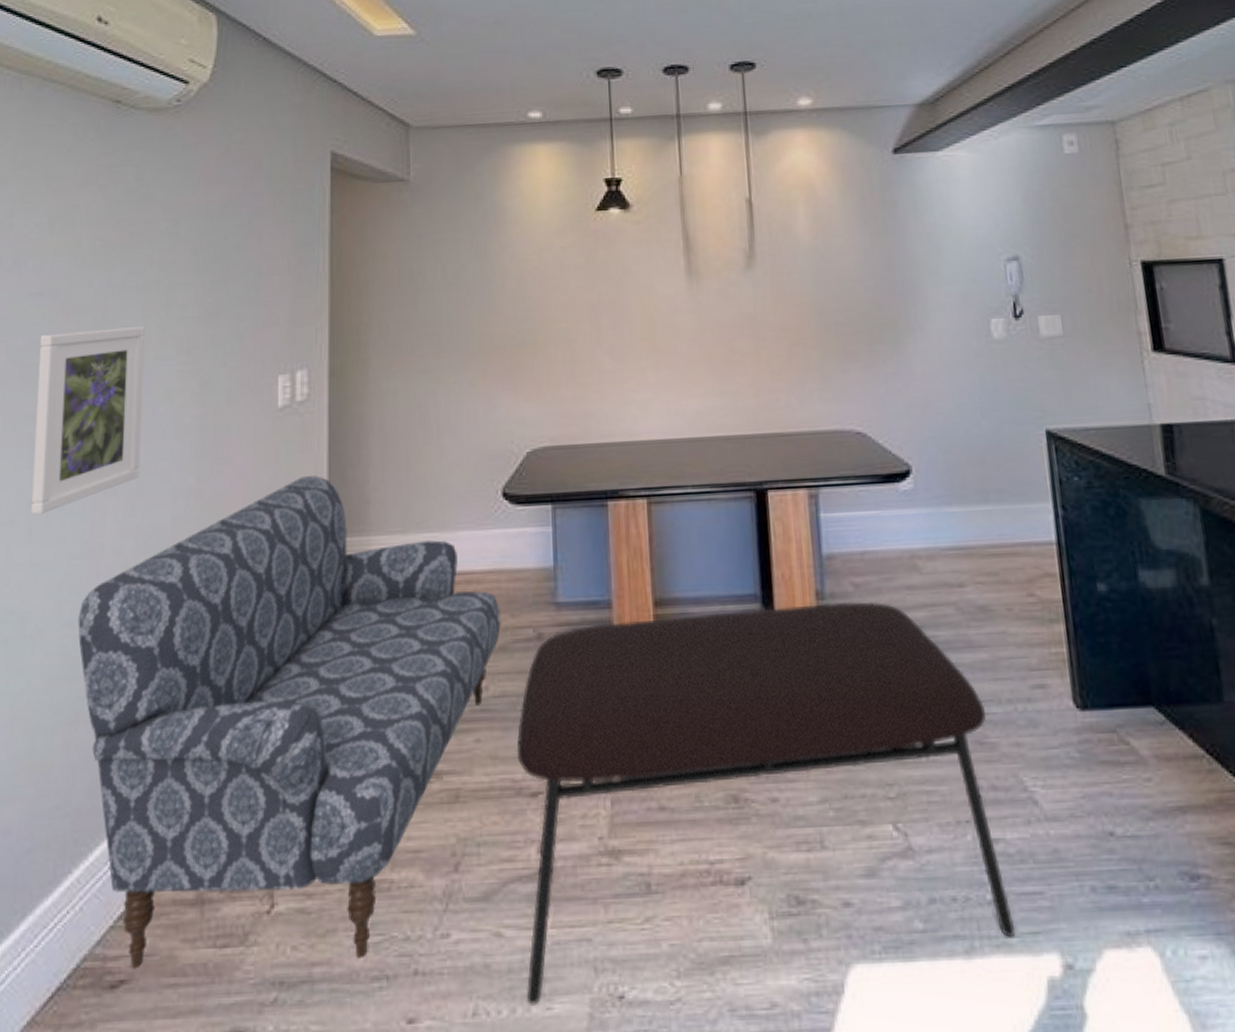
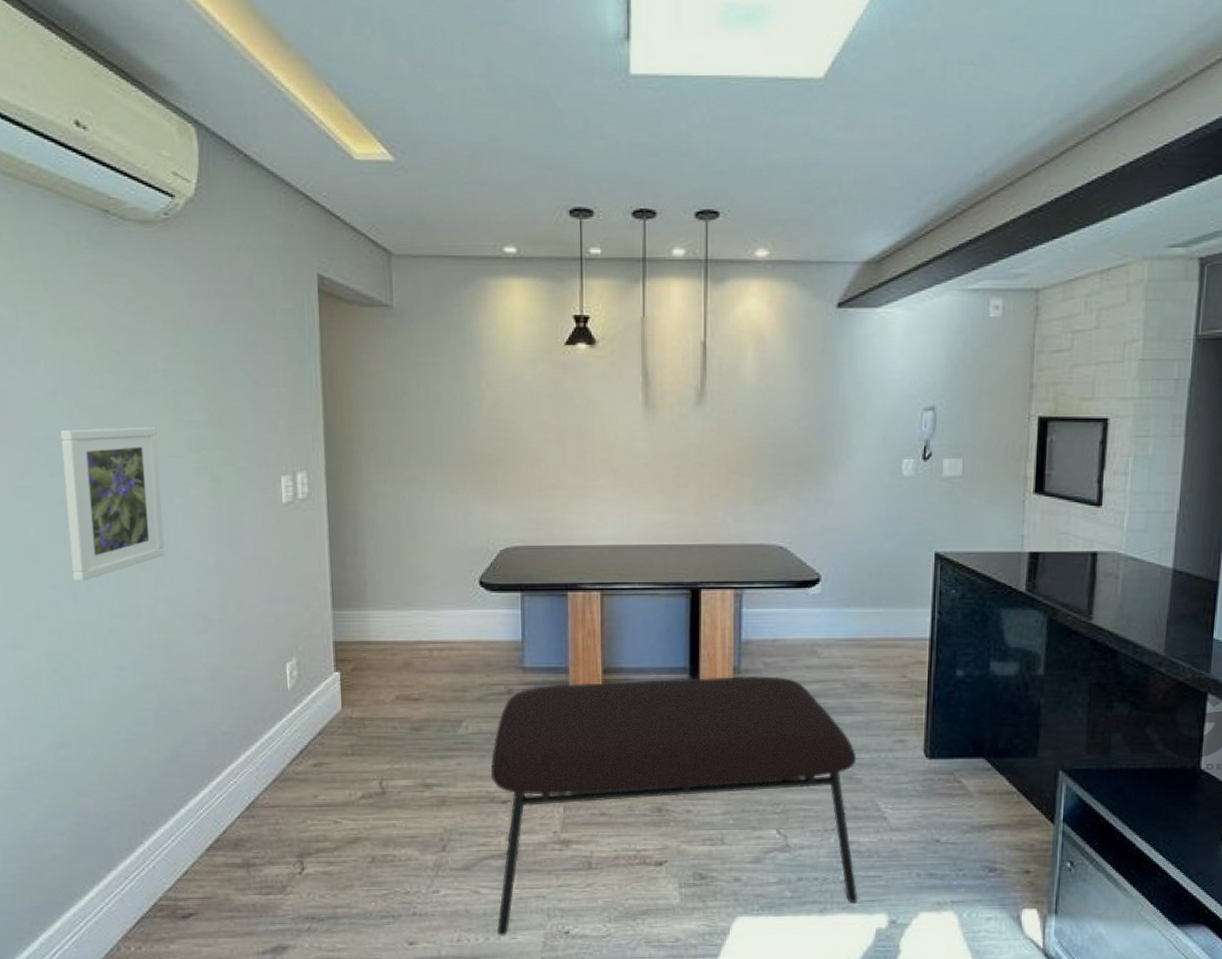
sofa: present [78,476,501,969] -> none [125,561,478,907]

